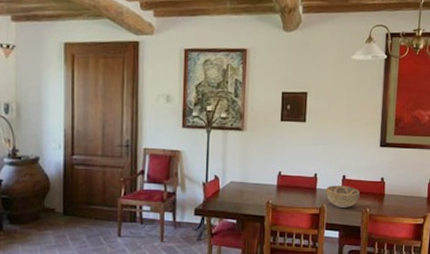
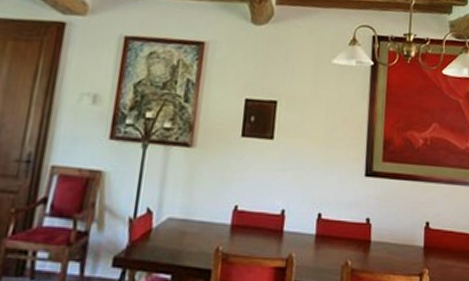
decorative bowl: present [325,185,360,208] -> none [294,227,339,259]

